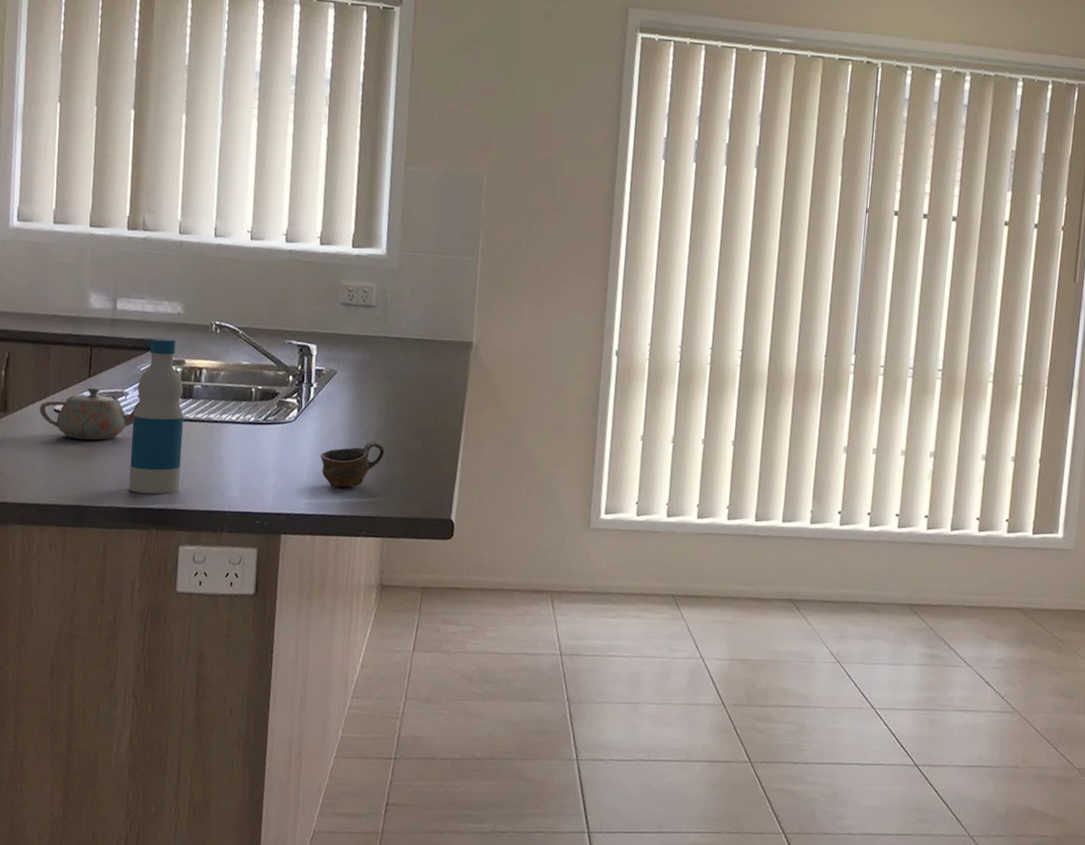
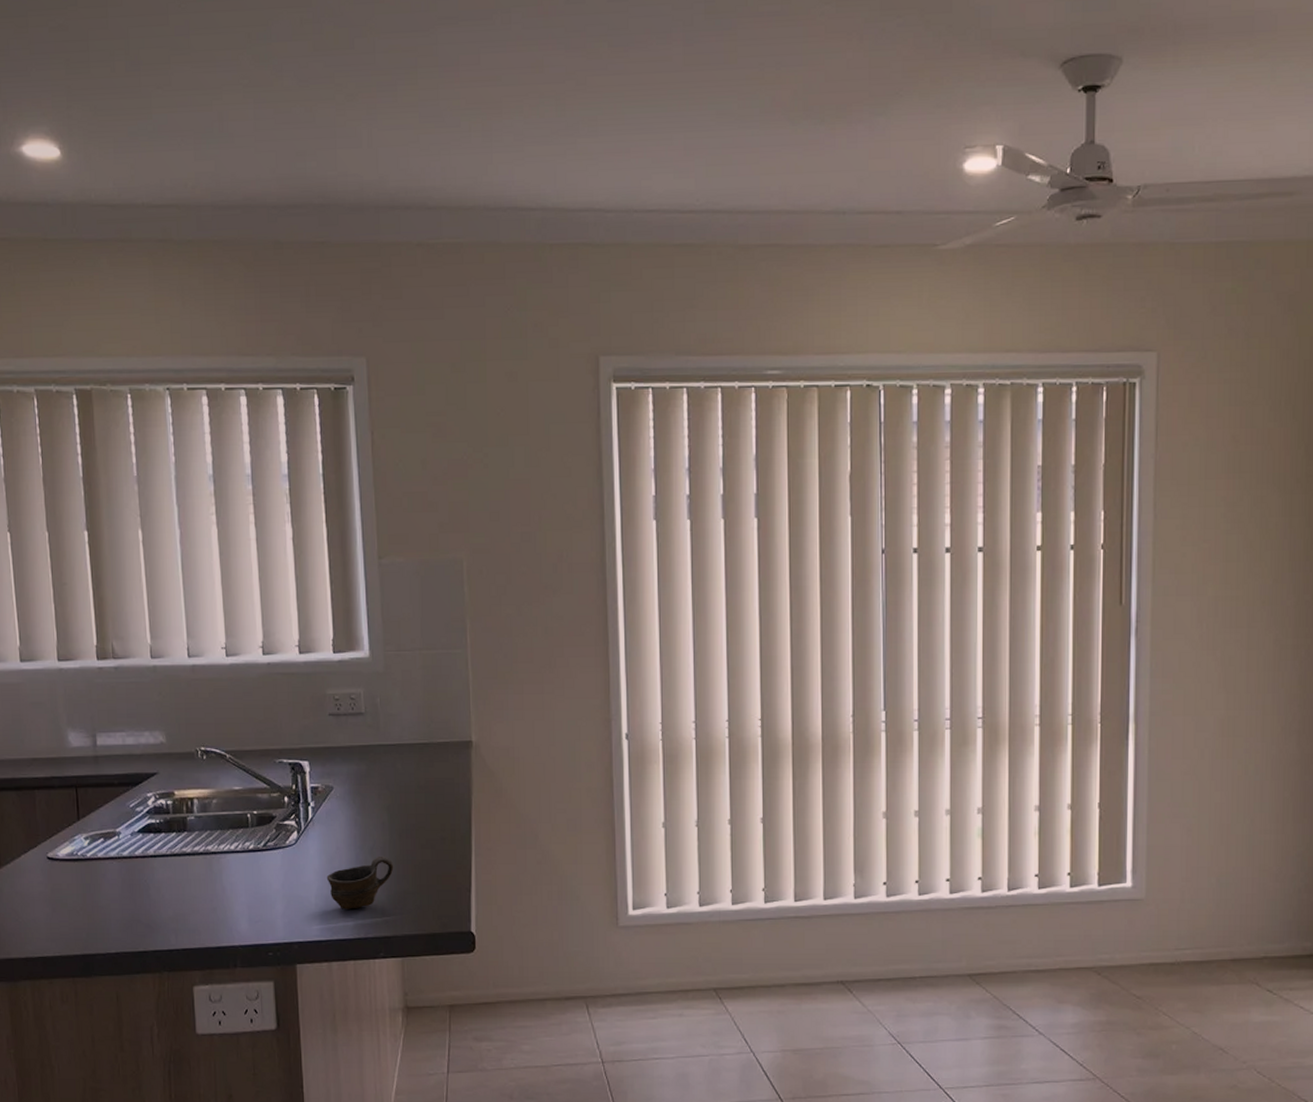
teapot: present [39,387,139,441] -> none [32,830,133,886]
bottle: present [128,338,184,495] -> none [129,771,186,936]

